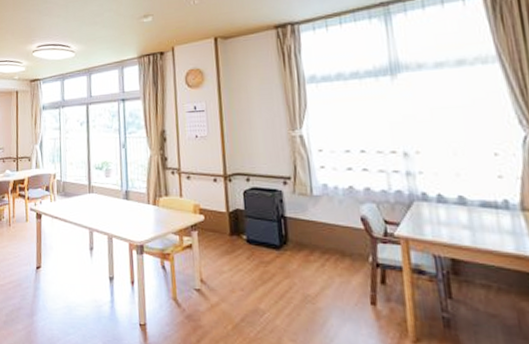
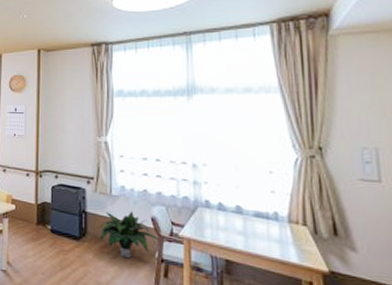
potted plant: none [303,211,374,266] -> present [99,211,160,259]

